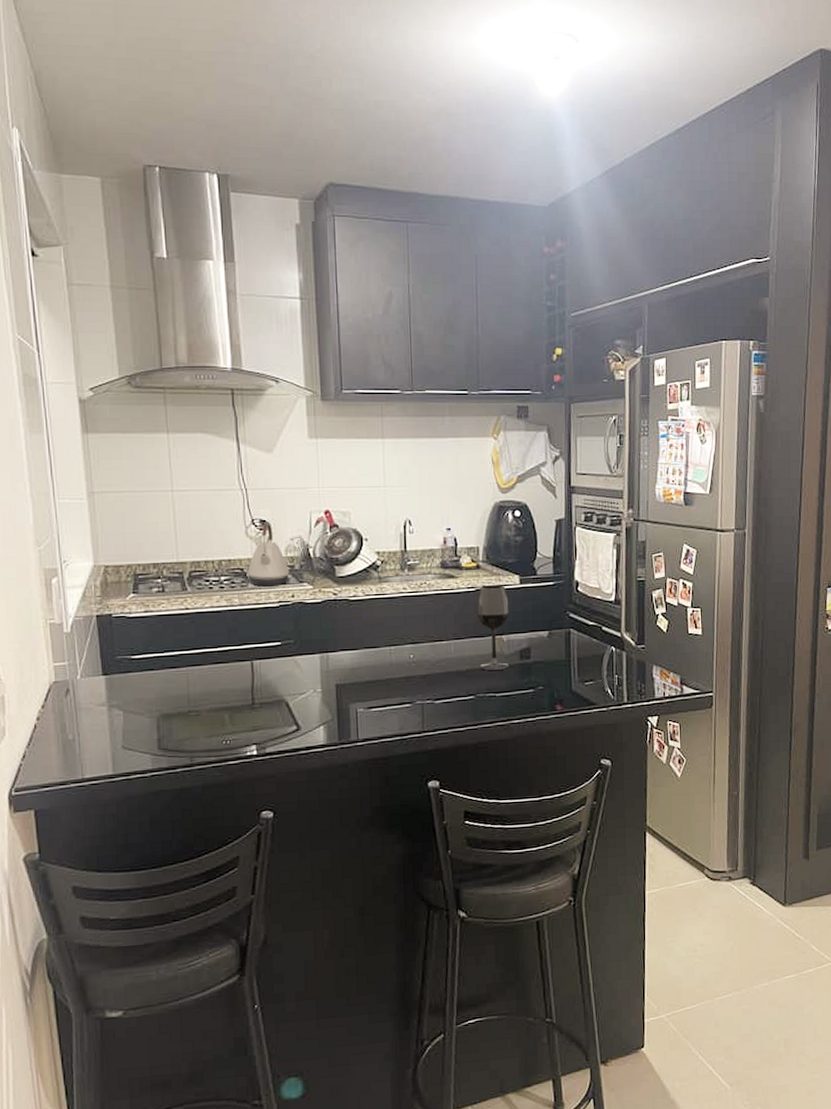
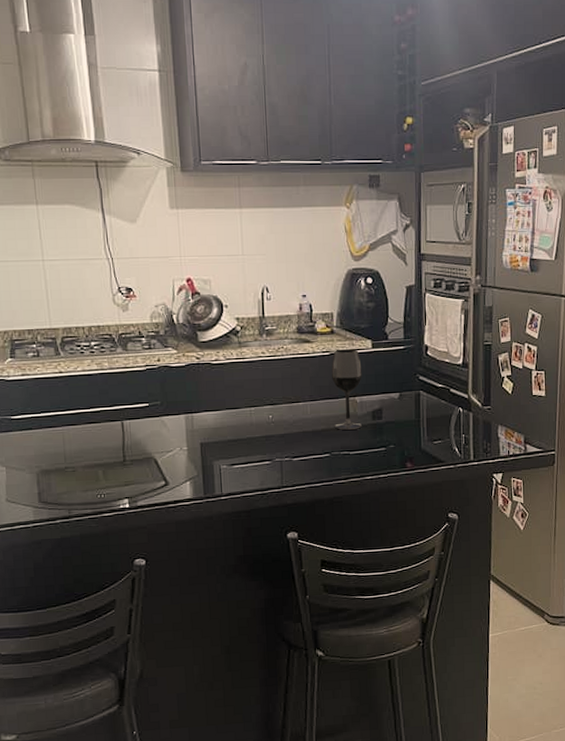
kettle: present [247,520,290,587] -> none [116,288,155,351]

